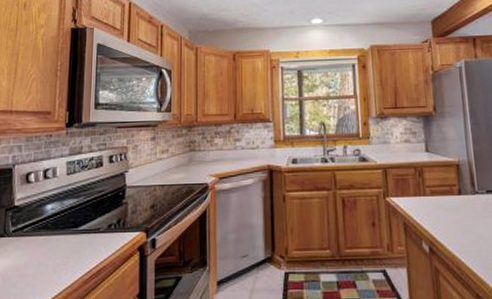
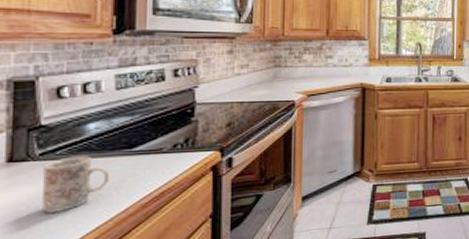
mug: none [12,233,61,284] -> present [42,156,110,213]

